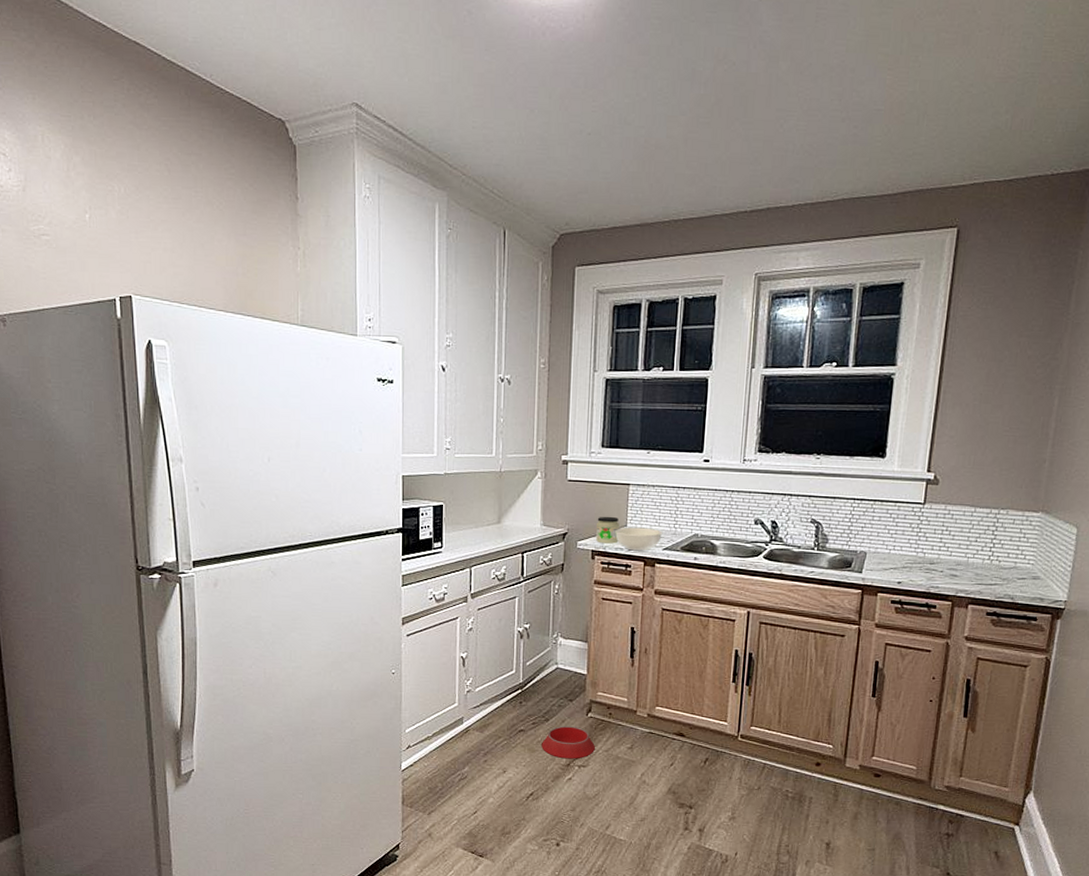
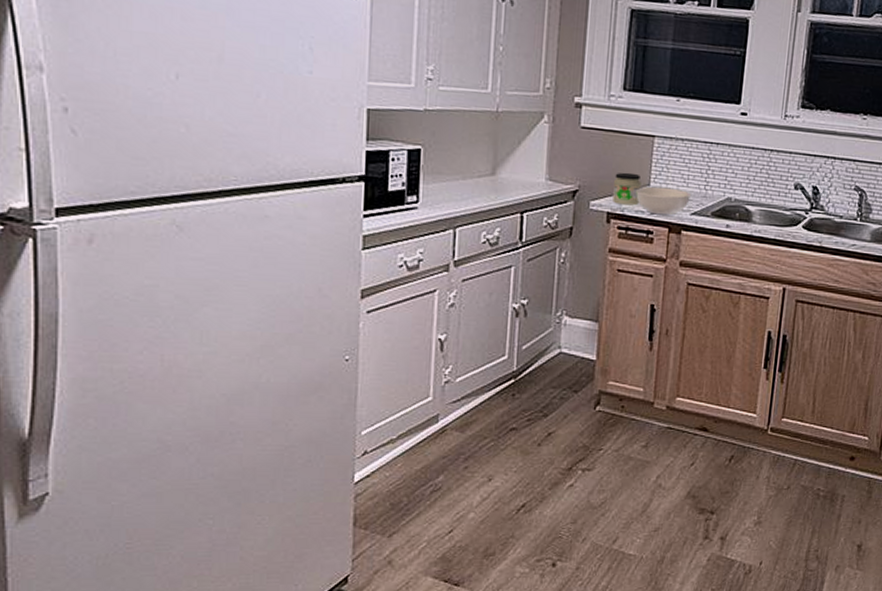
pet bowl: present [541,726,595,759] -> none [538,423,603,462]

